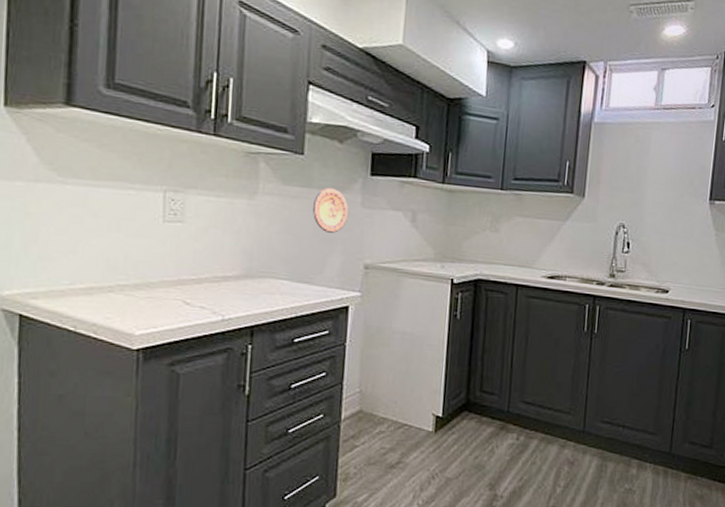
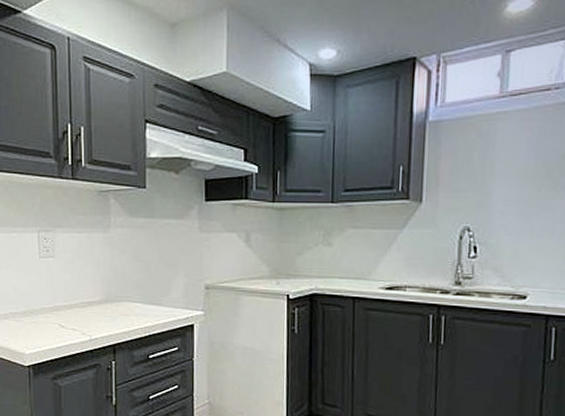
decorative plate: present [313,187,349,233] -> none [157,215,187,258]

